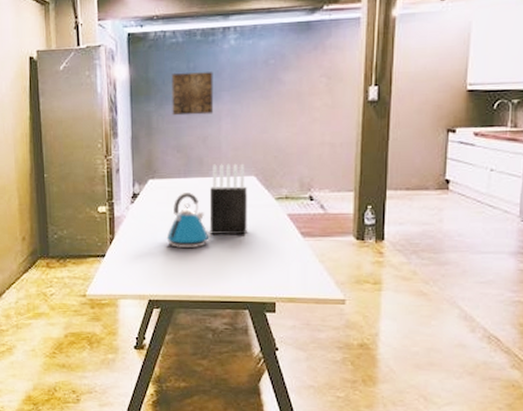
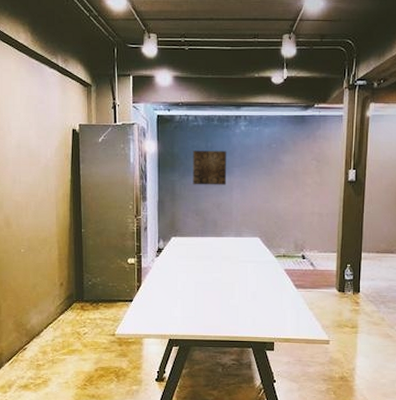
kettle: present [166,193,208,248] -> none [185,249,220,295]
knife block: present [209,163,247,235] -> none [221,226,252,286]

